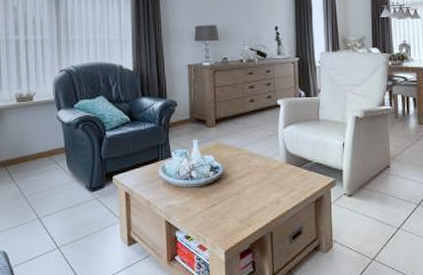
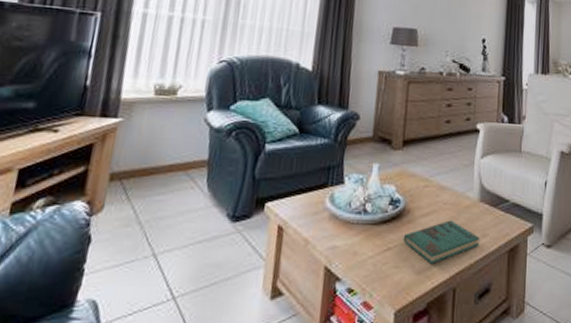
book: none [225,180,289,214] -> present [403,220,480,264]

